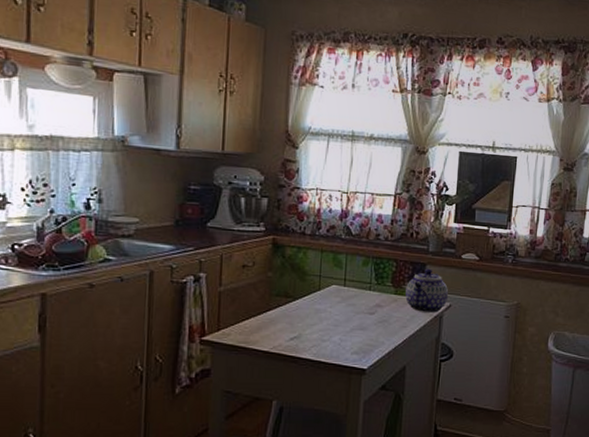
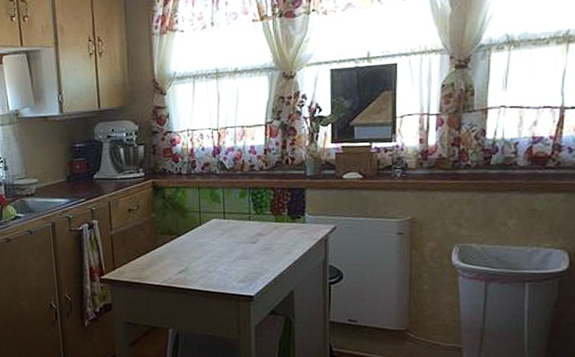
teapot: present [405,268,449,313] -> none [286,192,333,237]

